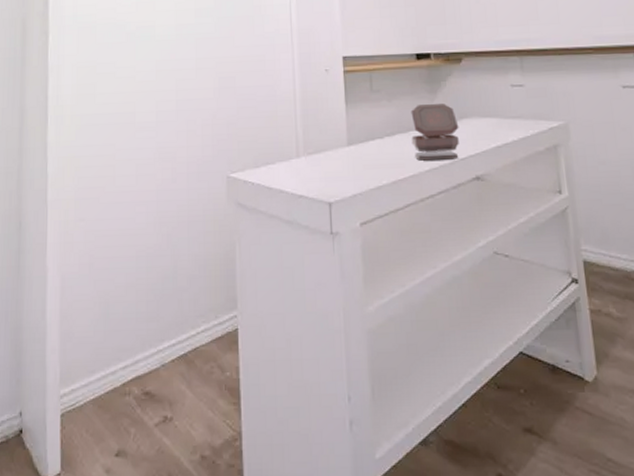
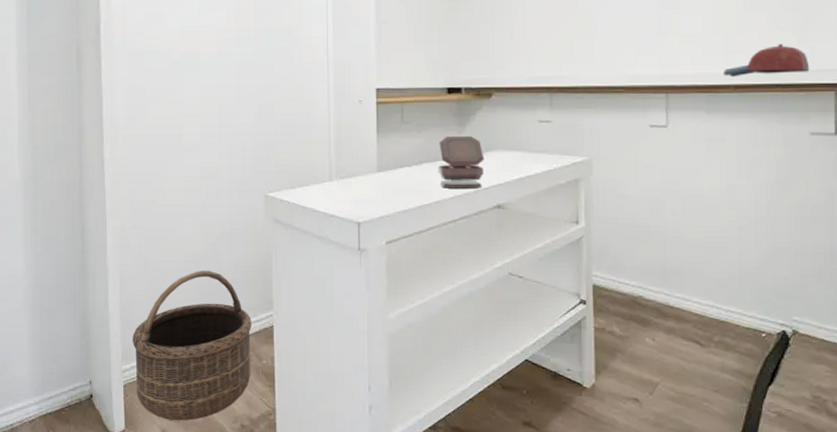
basket: none [73,266,213,457] -> present [132,270,252,421]

